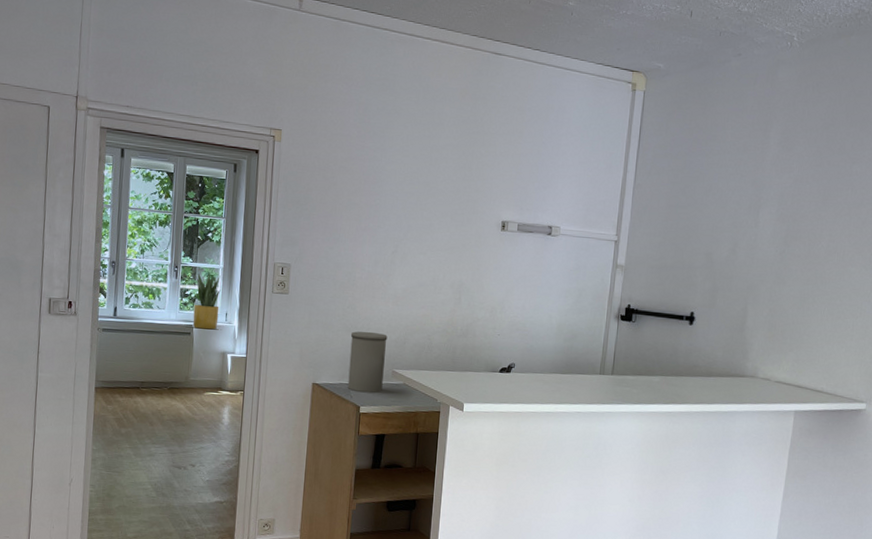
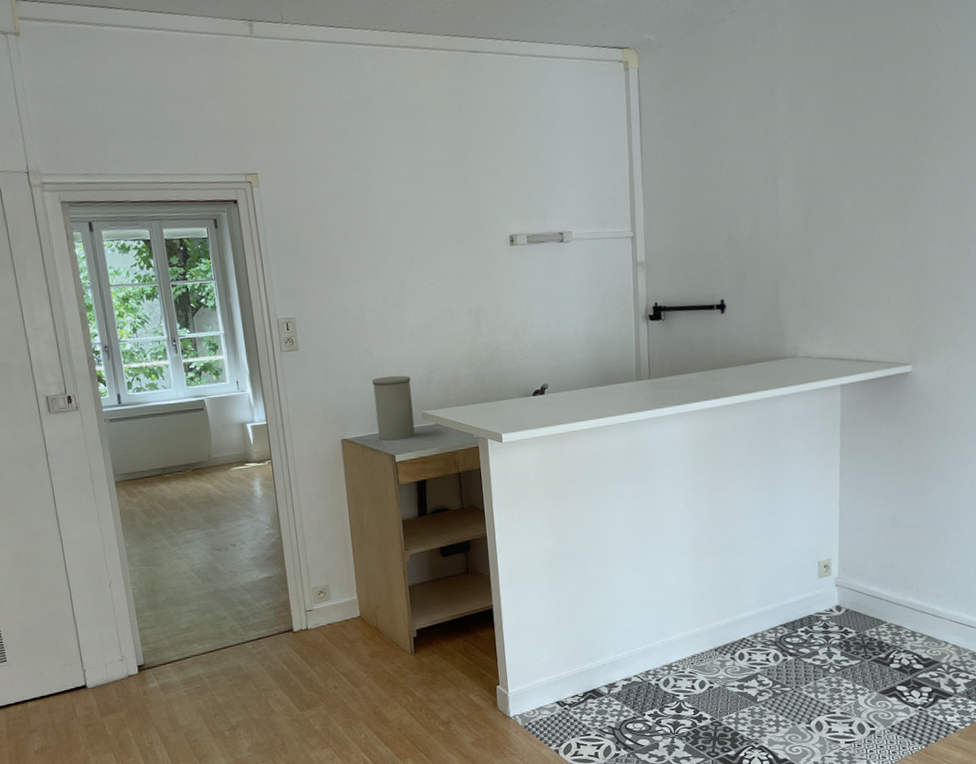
planter: present [193,273,221,330] -> none [196,340,231,403]

